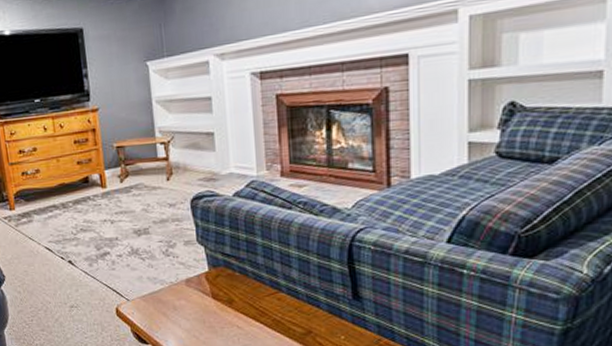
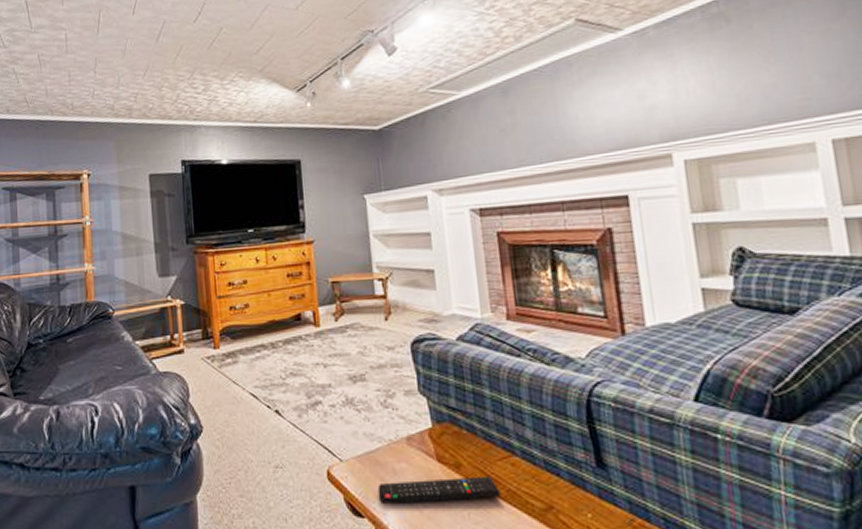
remote control: none [160,309,267,333] -> present [377,476,500,503]

